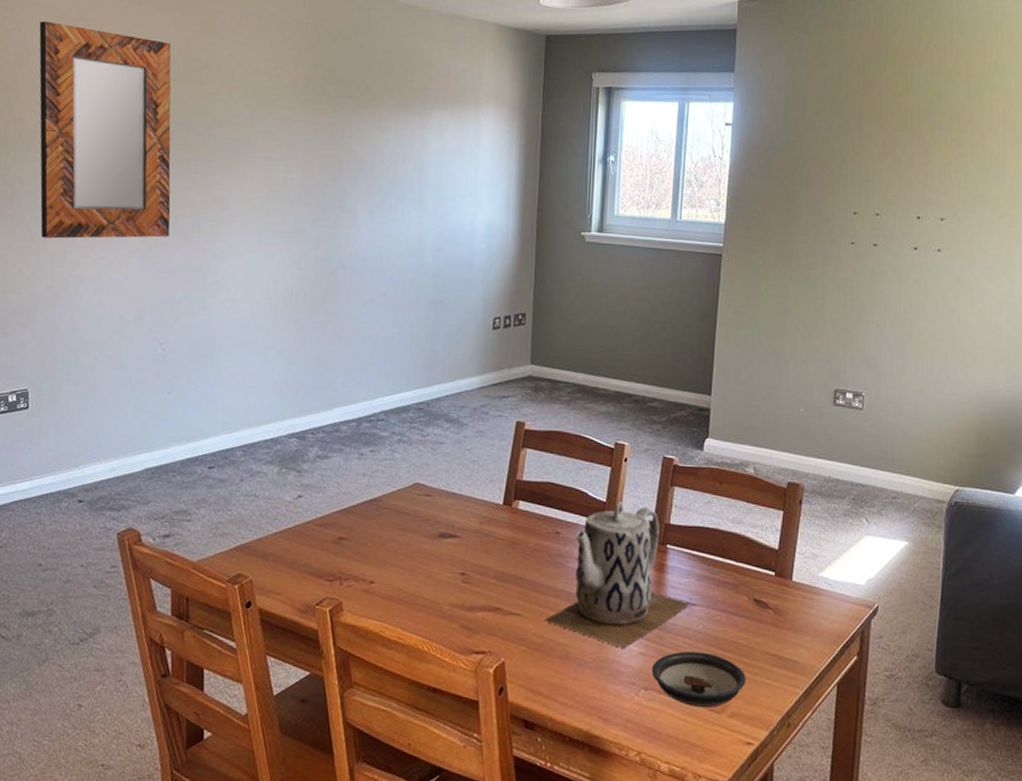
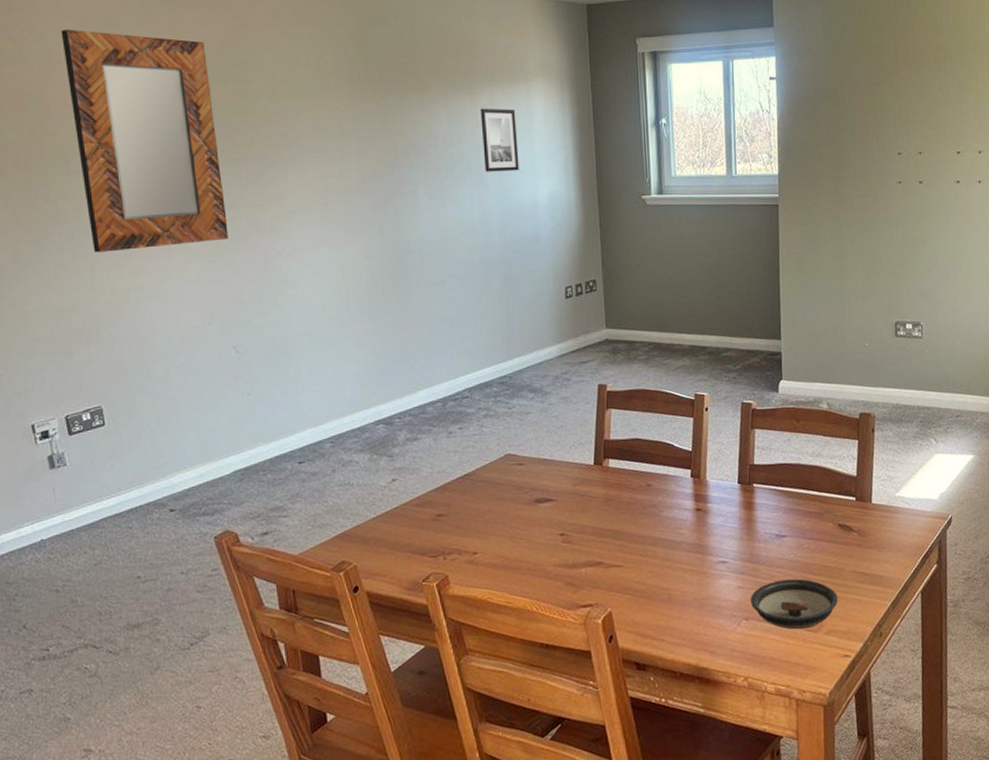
wall art: none [426,129,464,196] -> present [480,108,519,172]
teapot: present [544,500,691,648] -> none [645,448,781,585]

